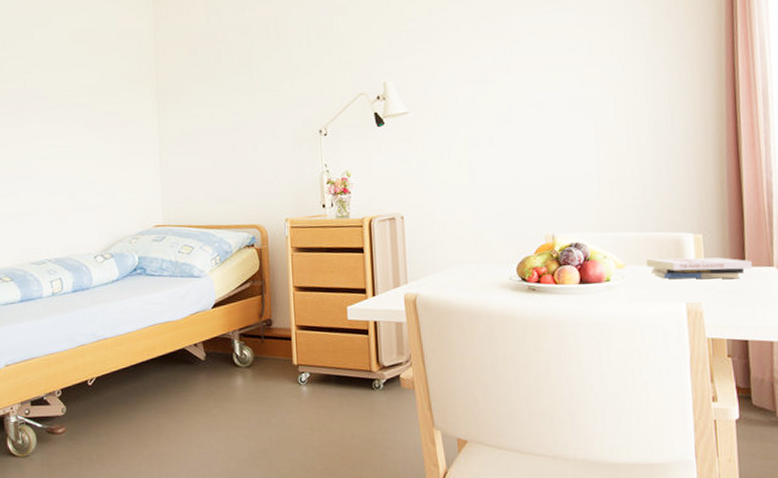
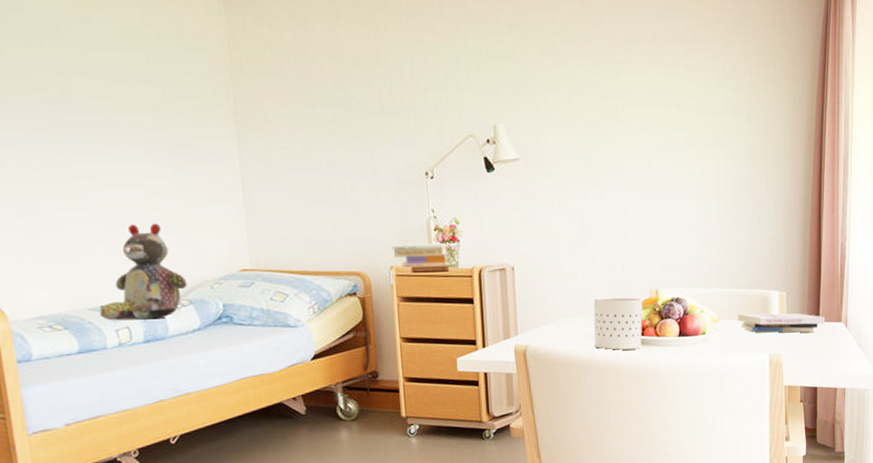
stuffed bear: none [39,187,110,273] -> present [99,223,188,321]
books: none [287,196,340,224] -> present [391,244,449,273]
mug: none [485,243,539,299] -> present [593,297,643,350]

